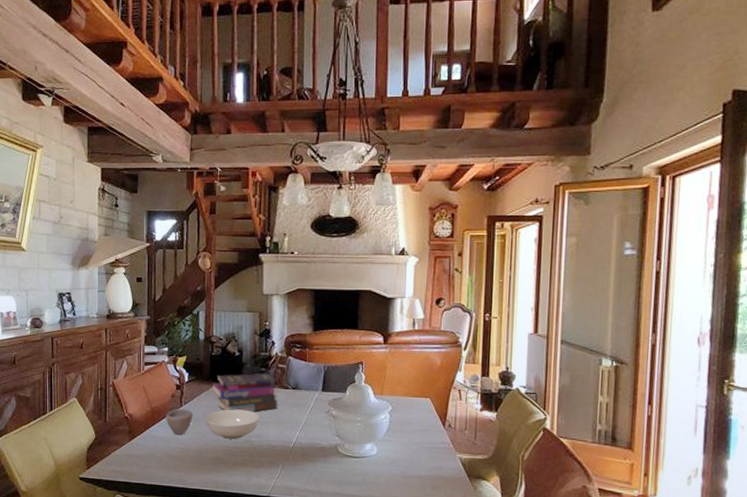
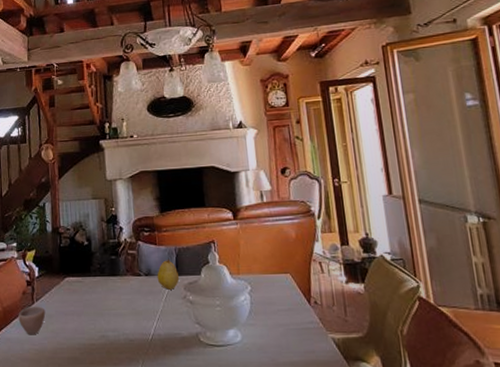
bowl: present [206,409,260,440] -> none [59,302,115,336]
books: present [212,373,277,413] -> none [62,261,131,305]
fruit: none [304,375,326,404] -> present [157,259,180,290]

